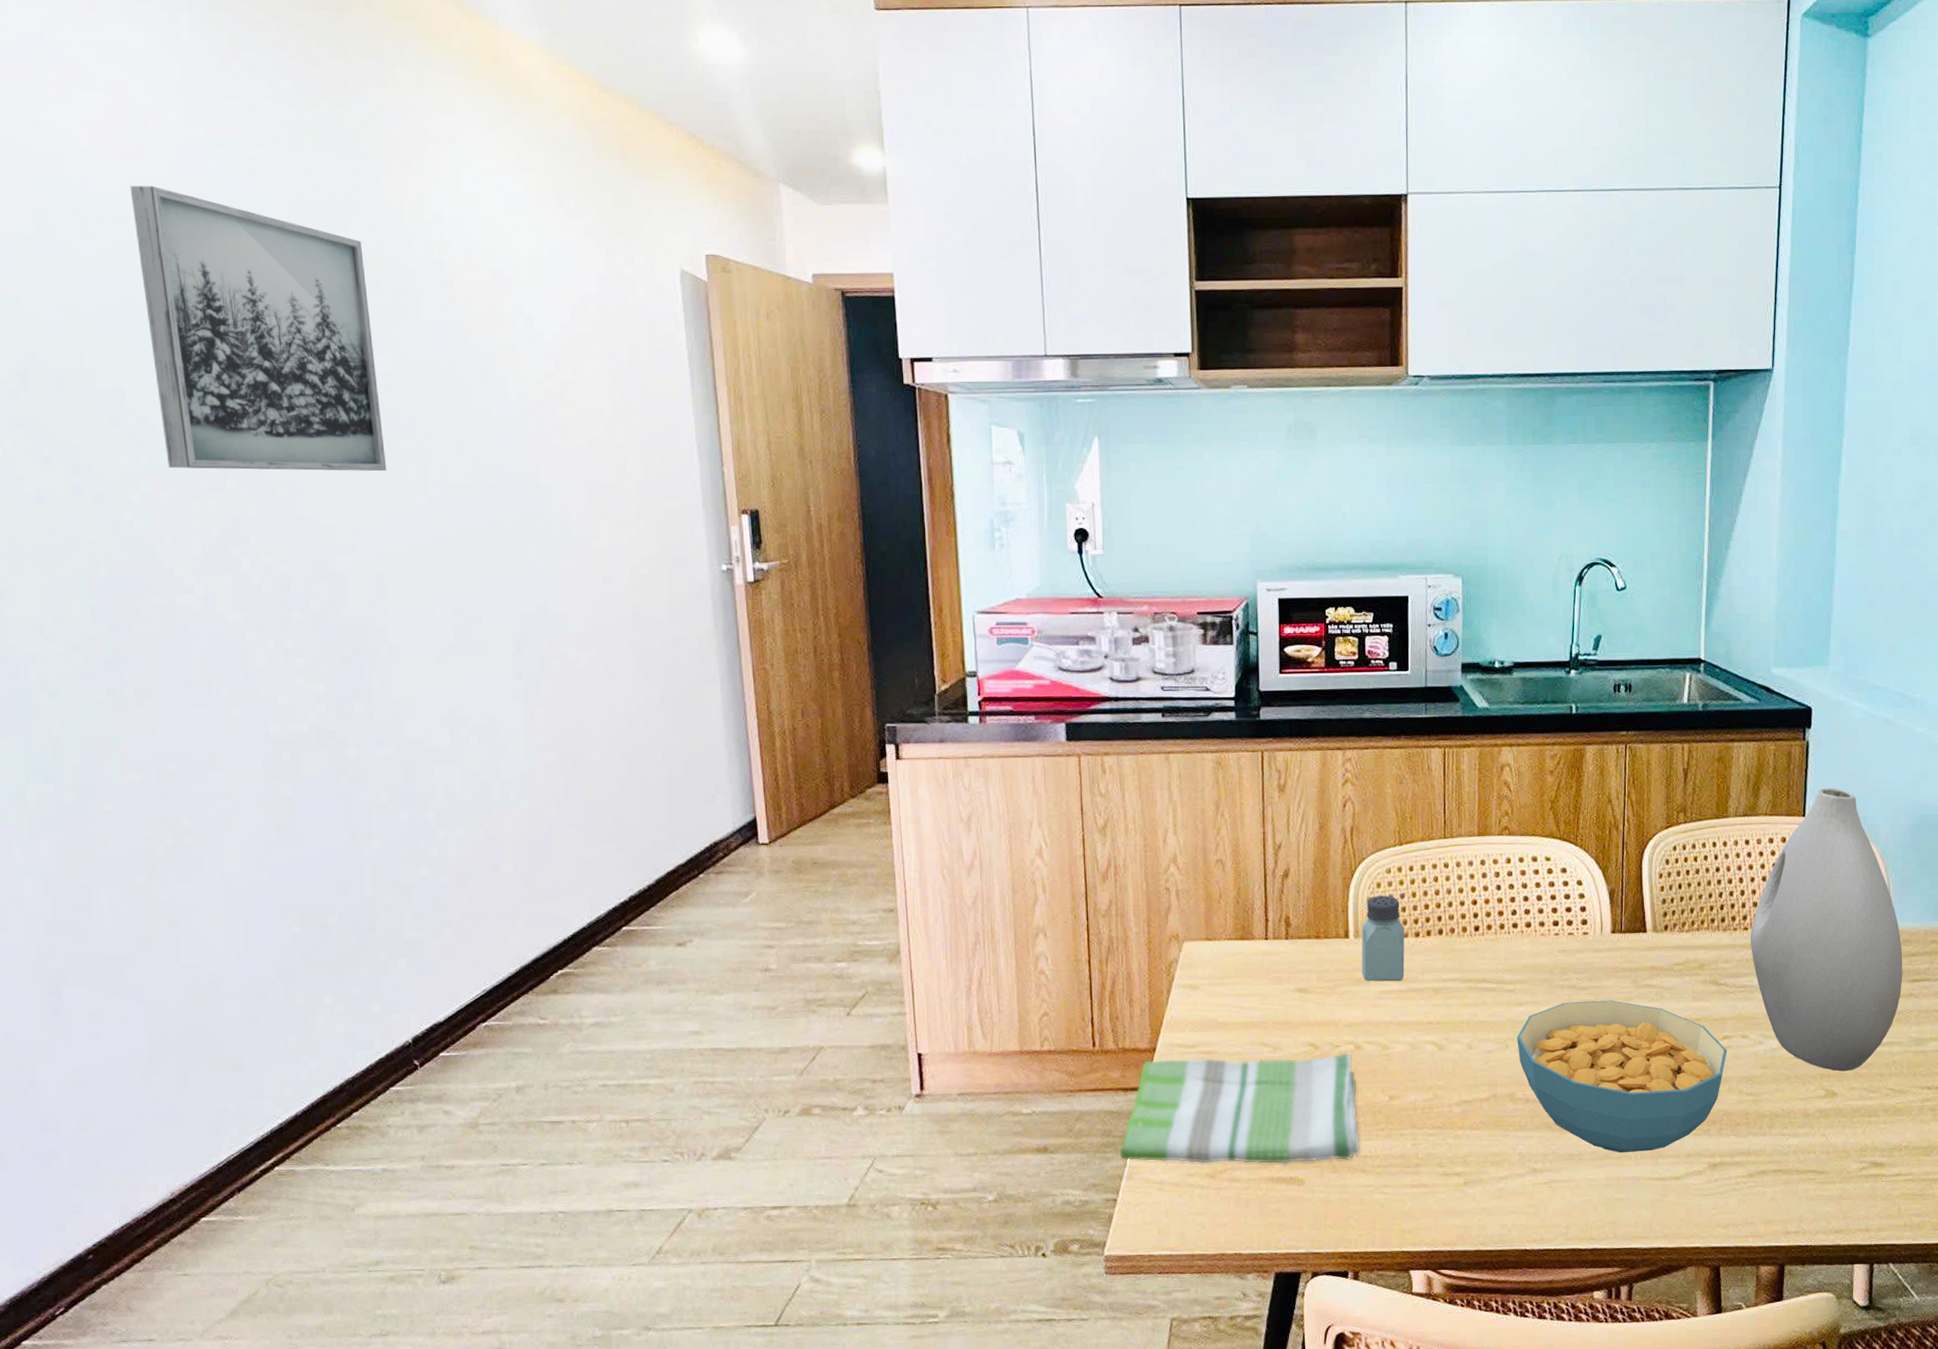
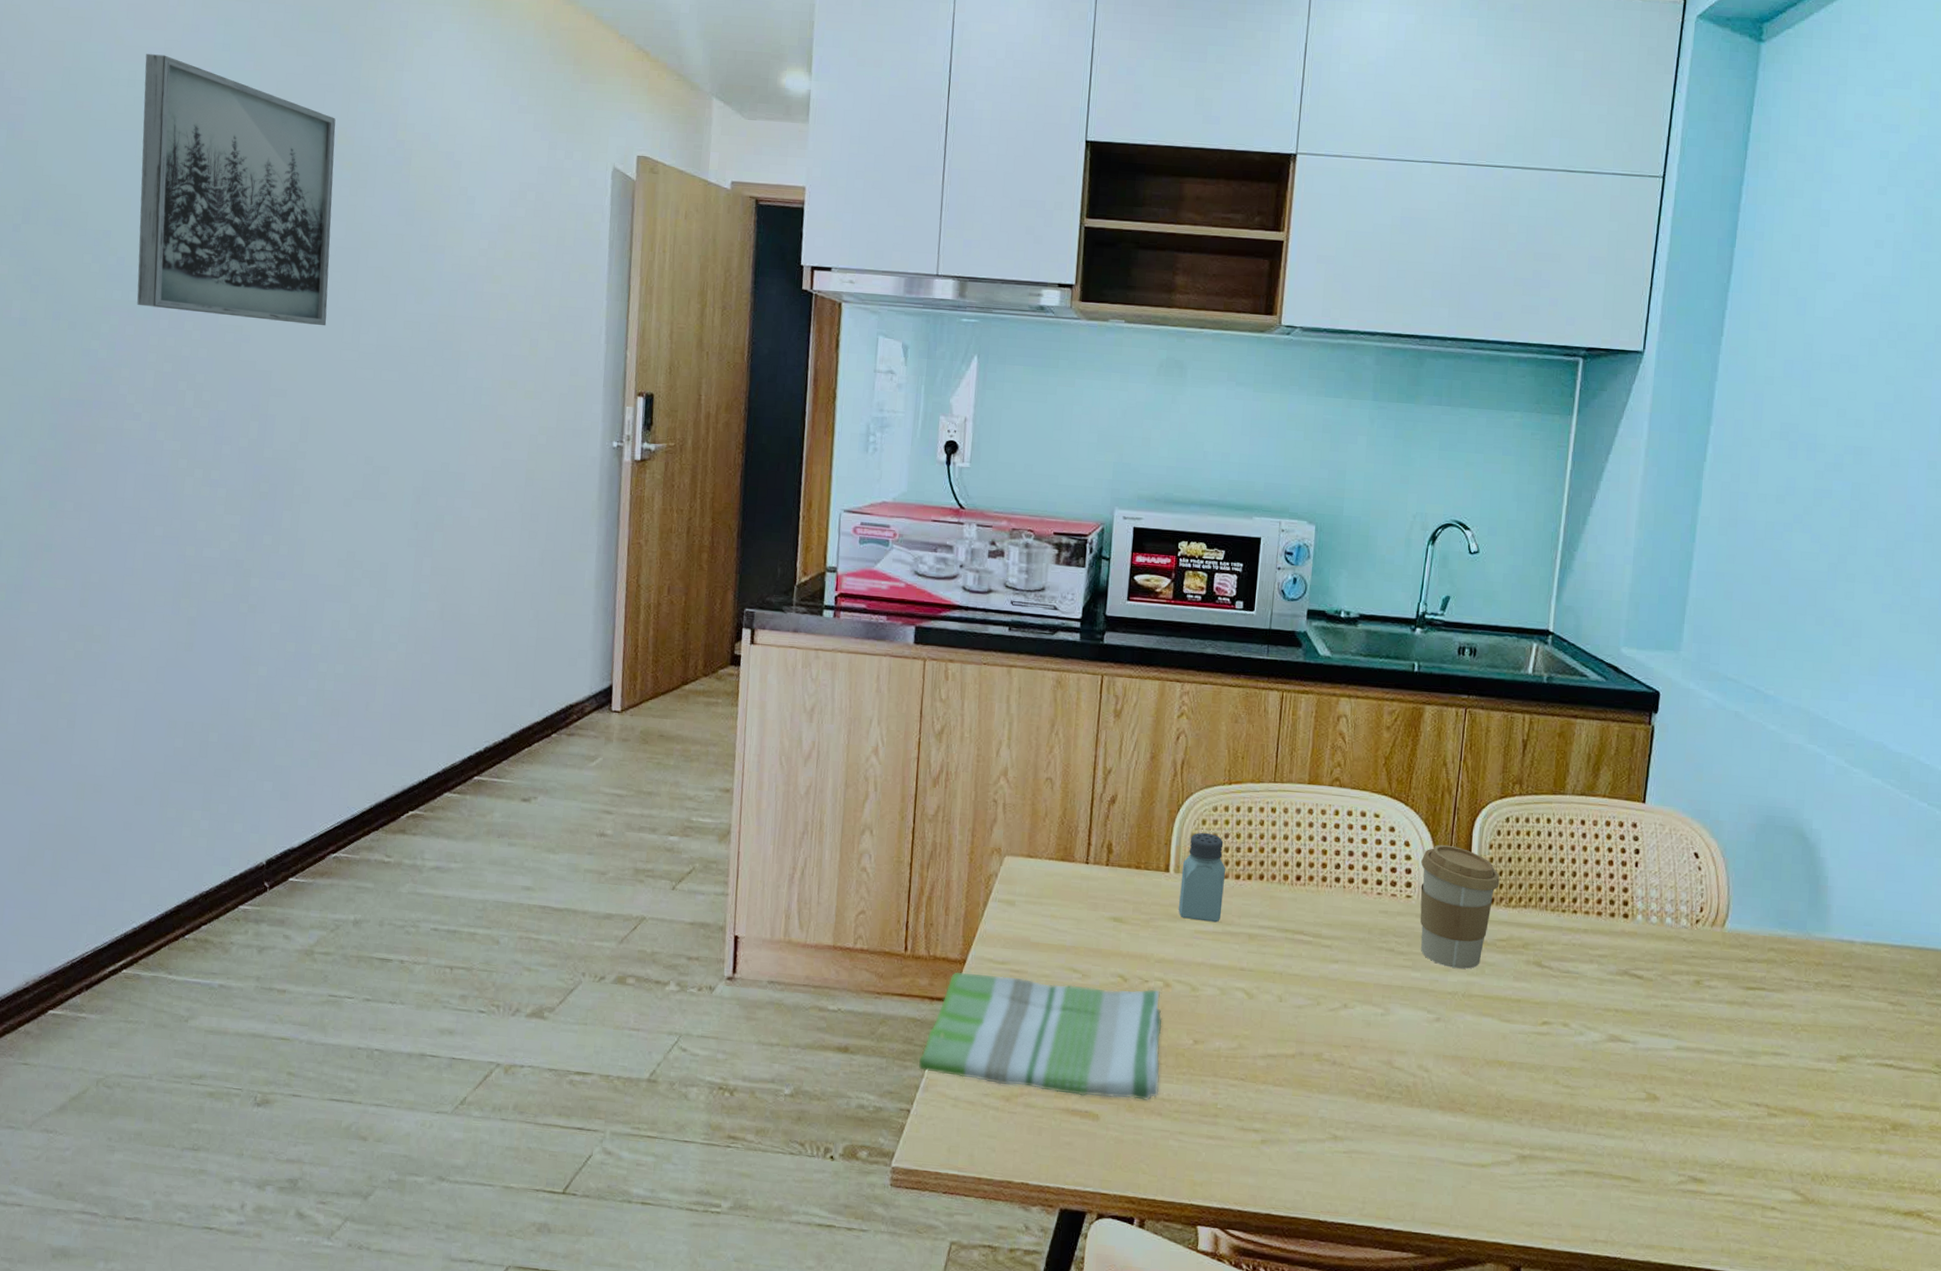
cereal bowl: present [1517,1000,1727,1153] -> none [1329,965,1546,1133]
coffee cup: none [1595,879,1672,996] -> present [1420,844,1500,969]
vase: present [1751,788,1903,1072] -> none [1578,776,1739,1076]

